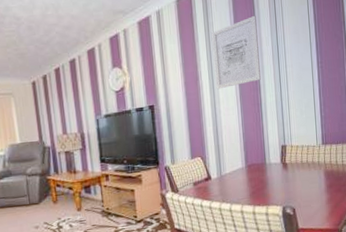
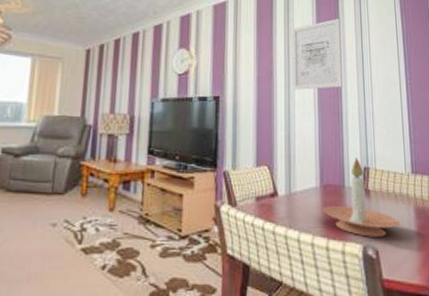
candle holder: none [249,138,312,200] -> present [323,157,400,237]

